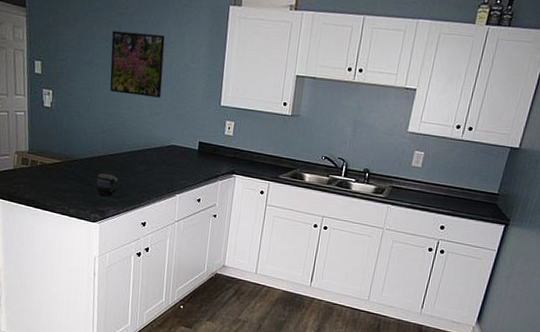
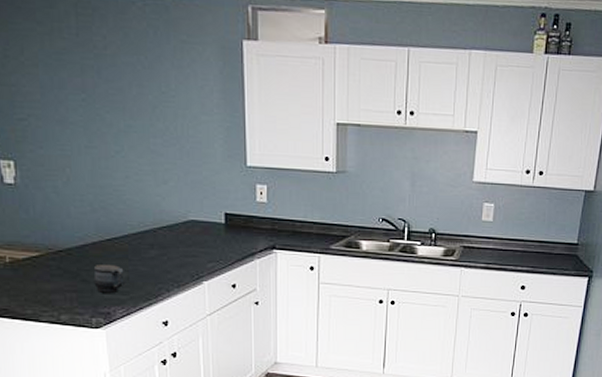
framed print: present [110,30,165,98] -> none [89,77,167,162]

